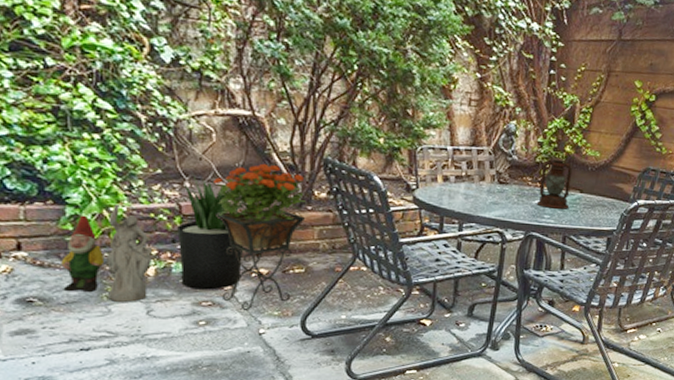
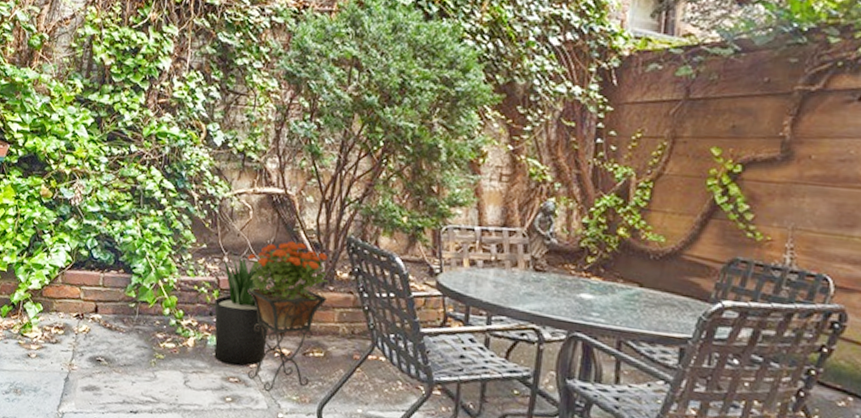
garden gnome: present [61,215,105,292] -> none [123,284,156,357]
statue: present [107,204,153,303] -> none [155,275,194,371]
lantern: present [536,154,573,210] -> none [581,238,629,307]

